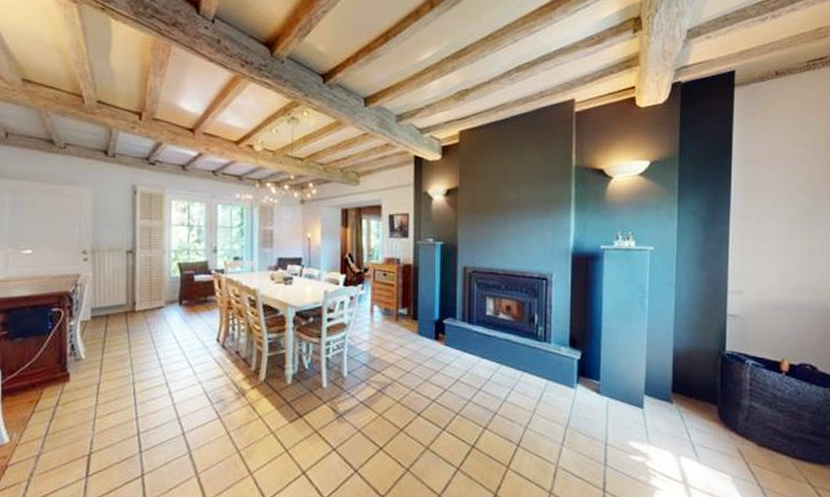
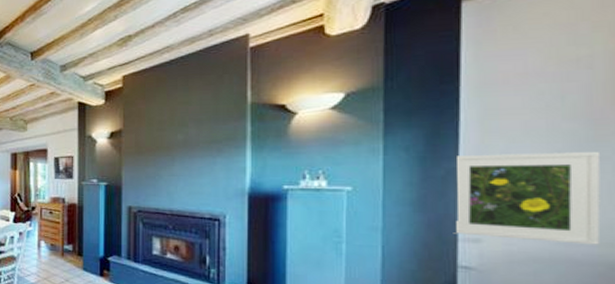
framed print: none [724,219,818,294] -> present [453,152,601,245]

